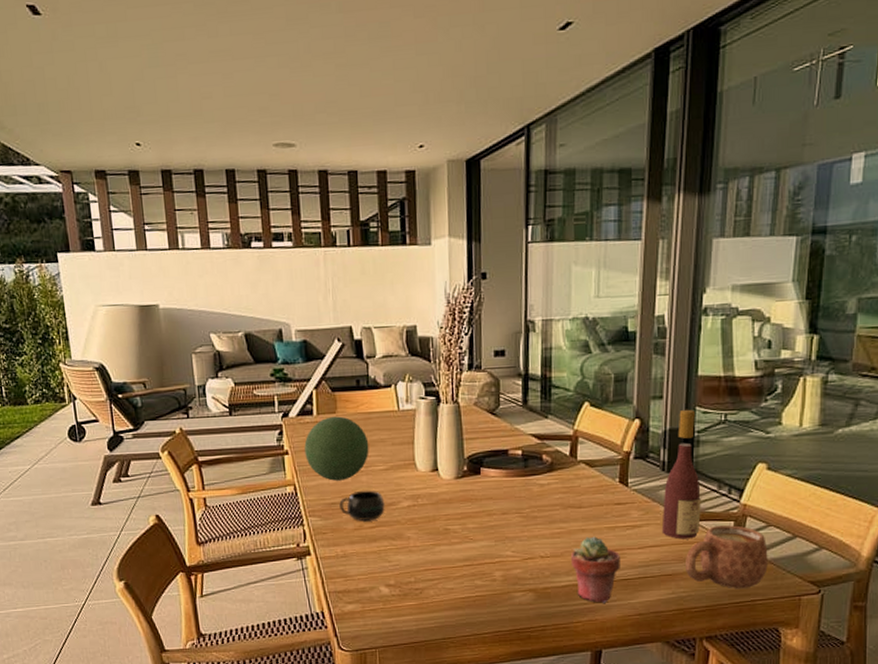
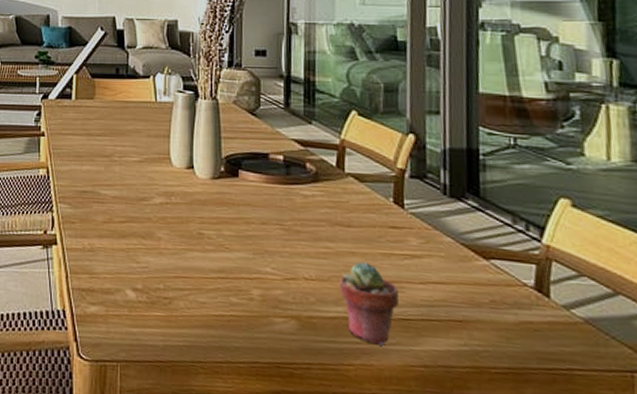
decorative orb: present [304,416,369,481] -> none [61,102,124,169]
mug: present [339,490,385,522] -> none [90,181,136,215]
wine bottle: present [661,409,702,540] -> none [446,128,494,280]
mug: present [686,525,768,588] -> none [478,267,585,352]

